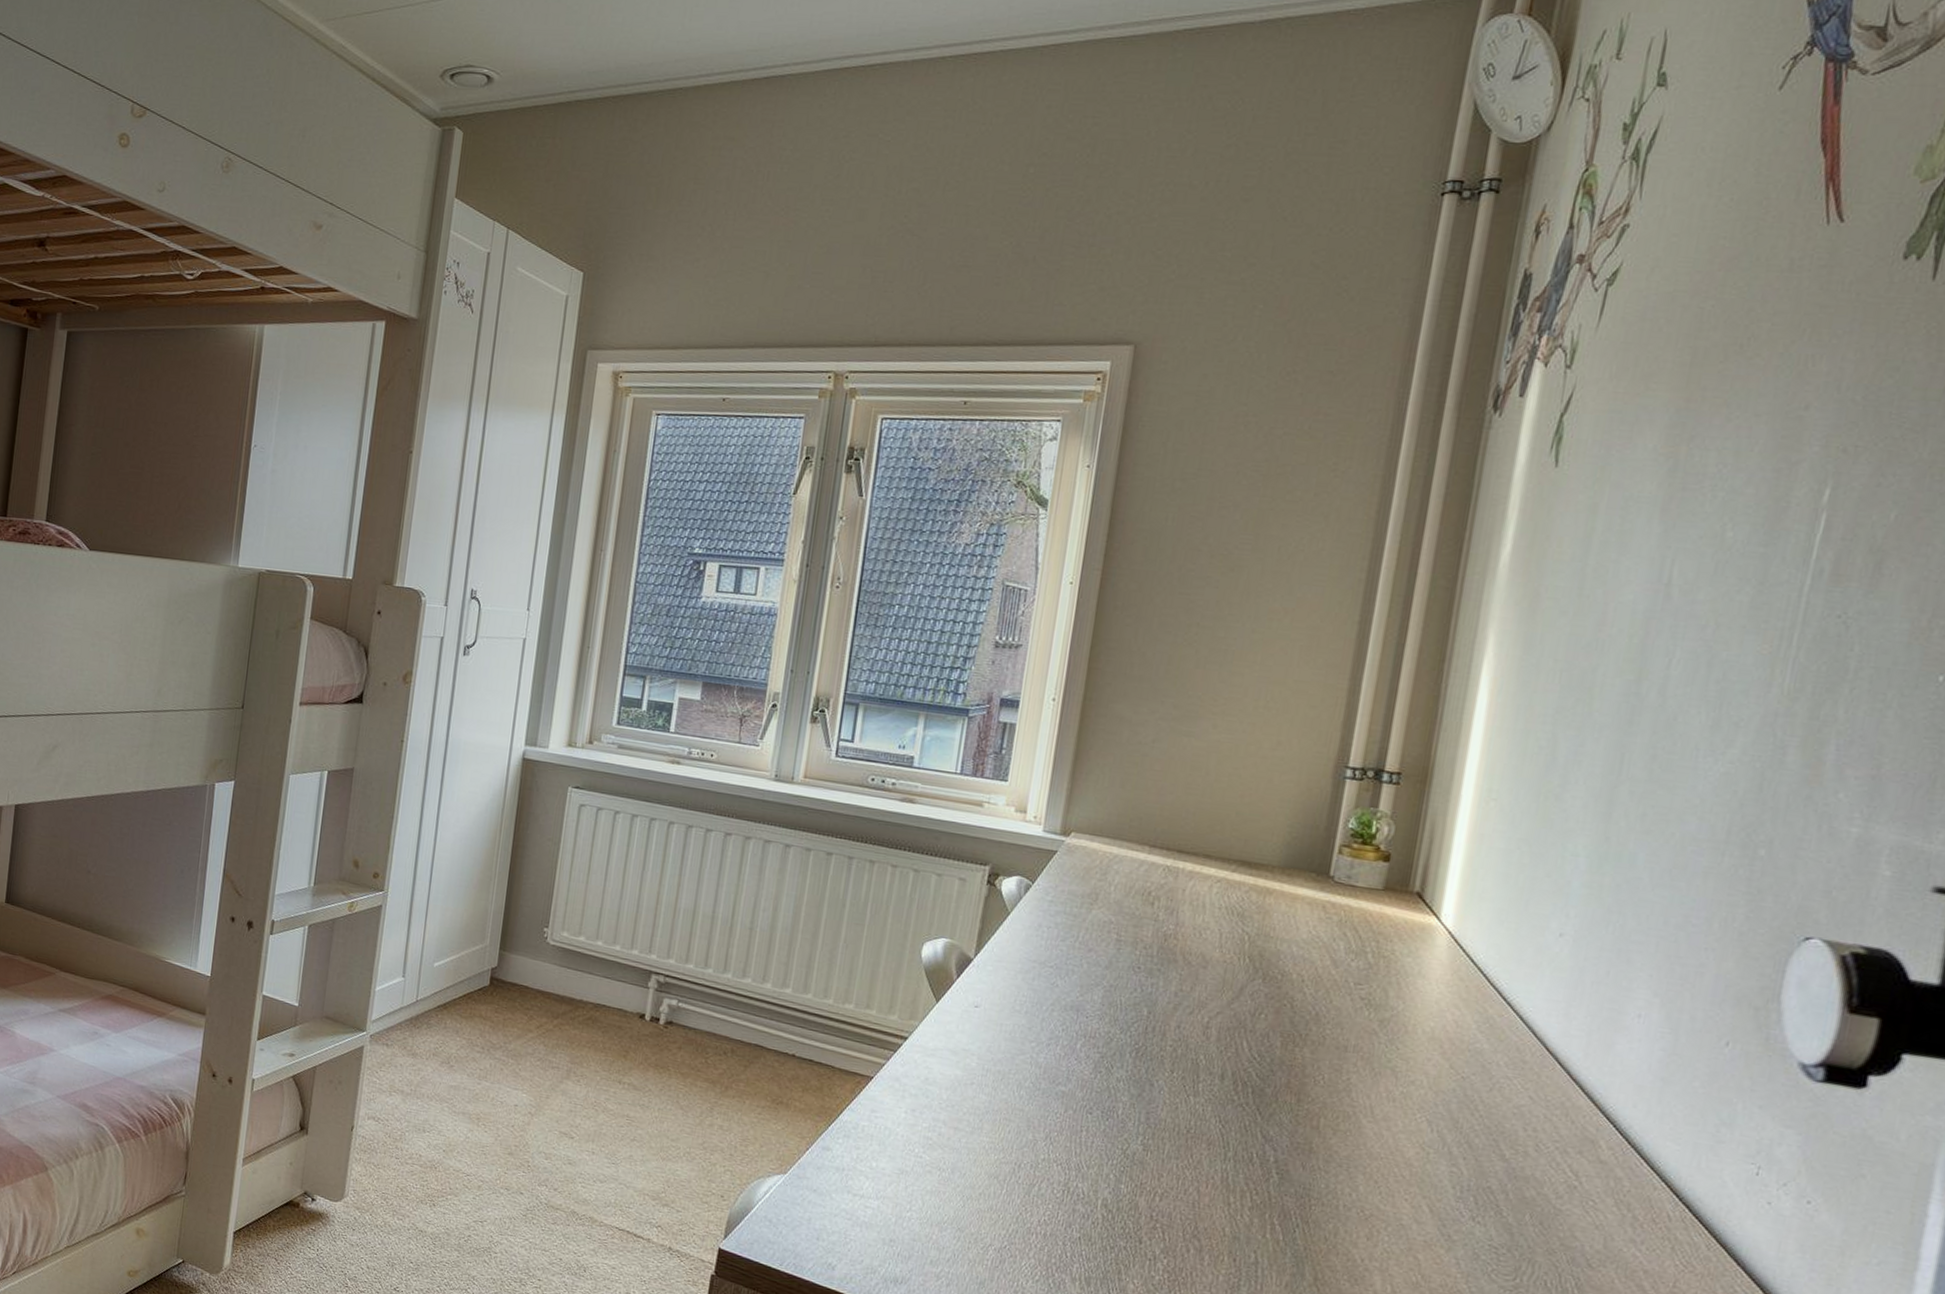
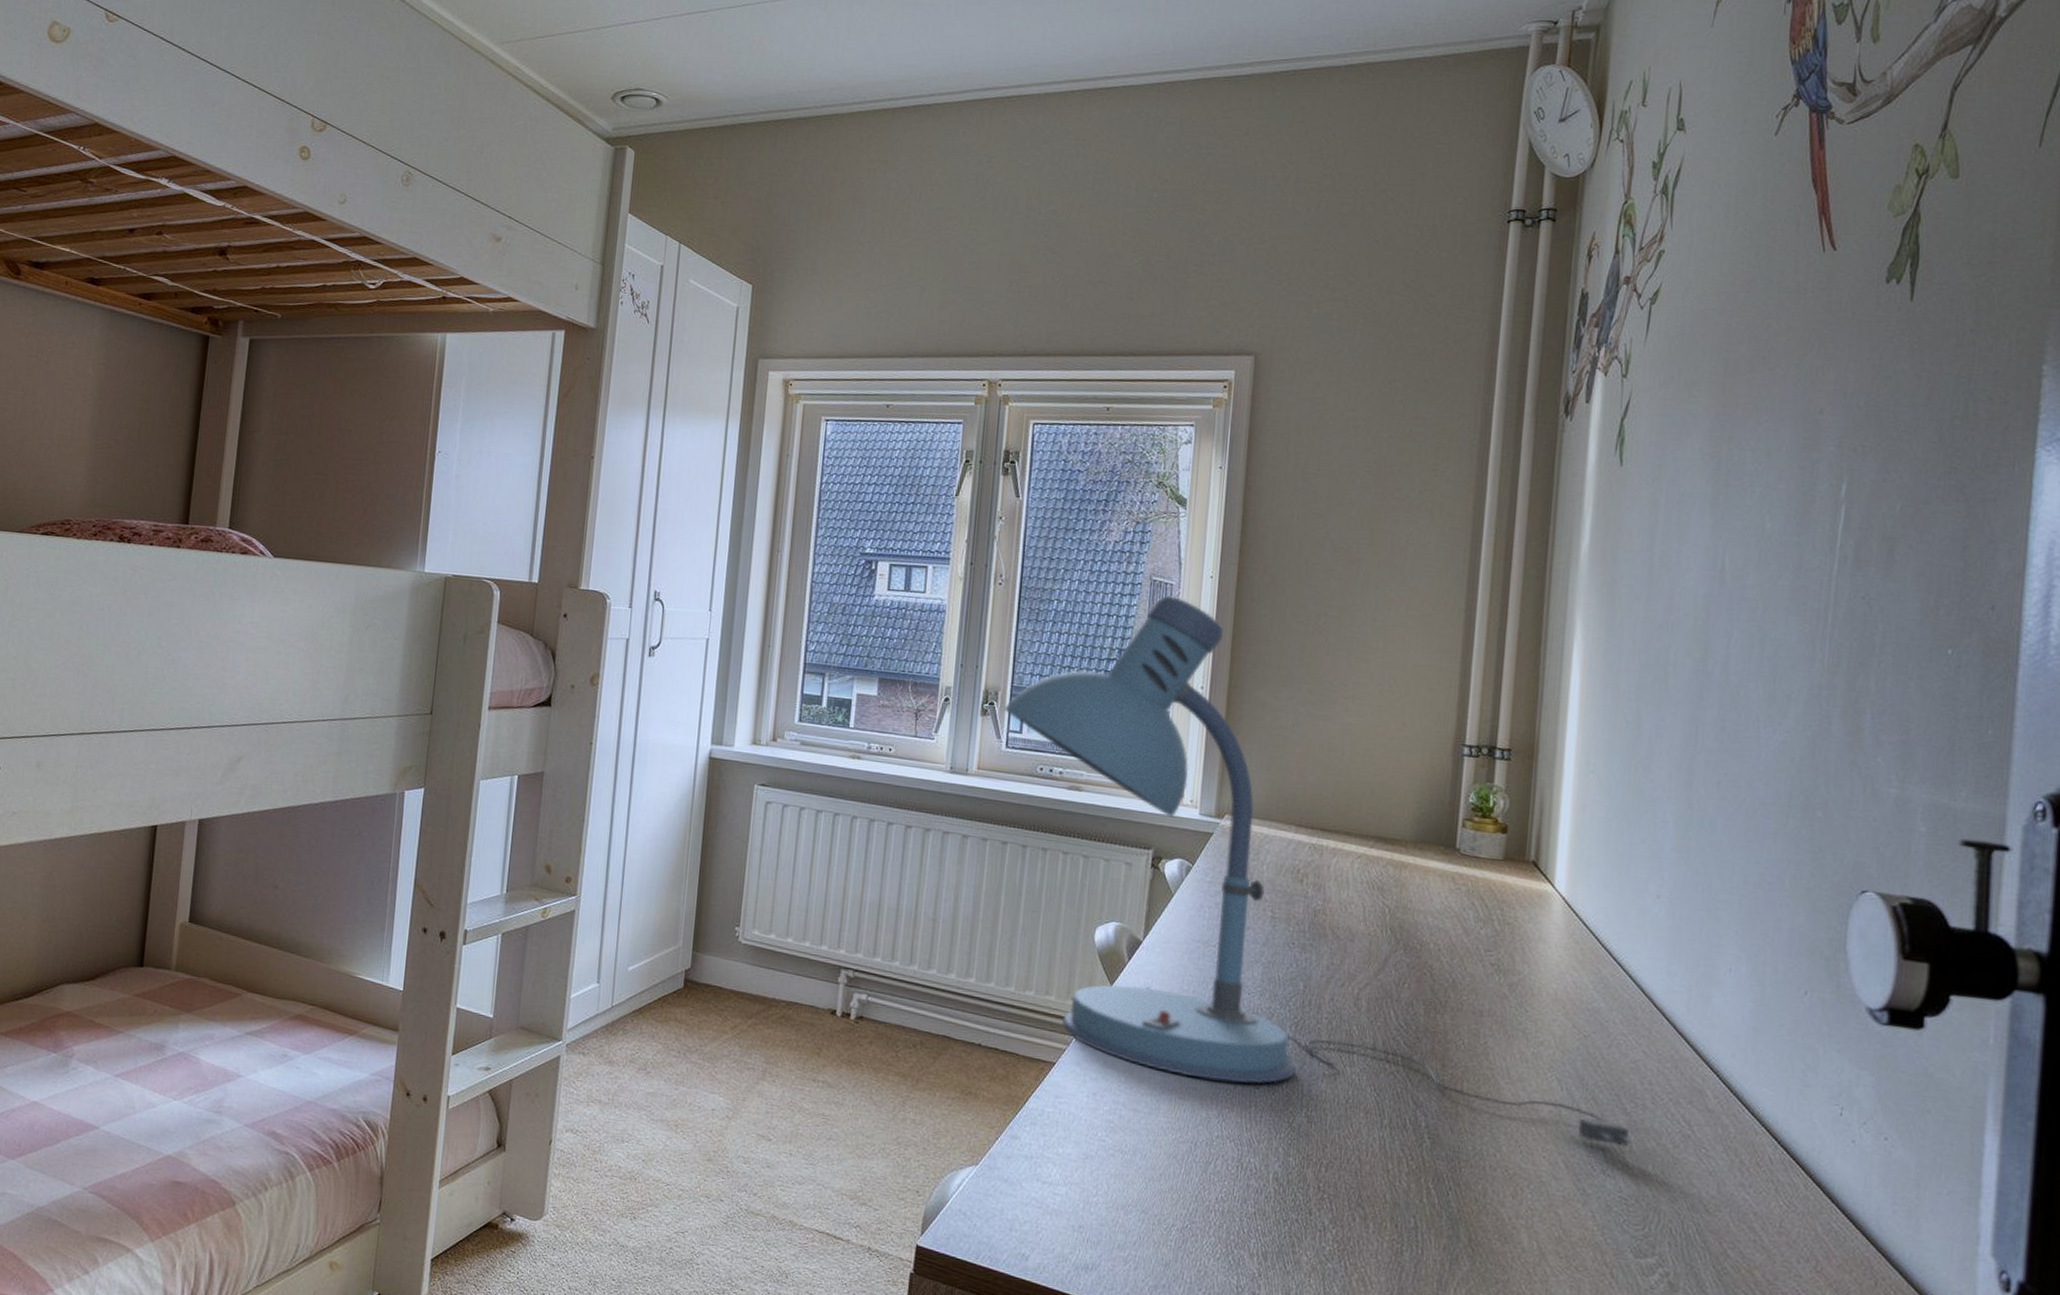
desk lamp: none [835,601,1509,1195] -> present [1003,595,1633,1147]

